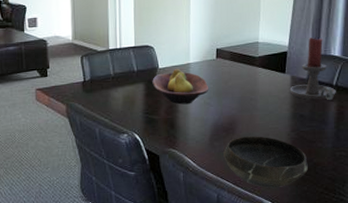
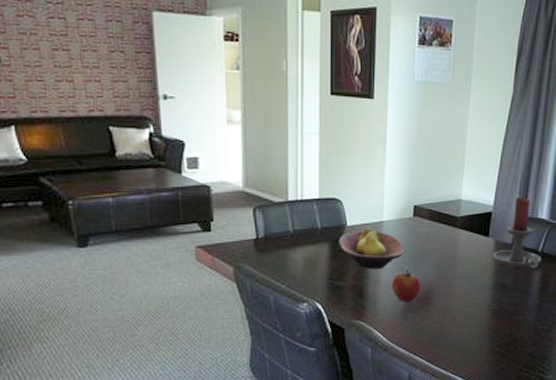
apple: none [199,103,225,132] -> present [392,269,421,302]
bowl: present [223,136,308,188] -> none [417,307,508,365]

